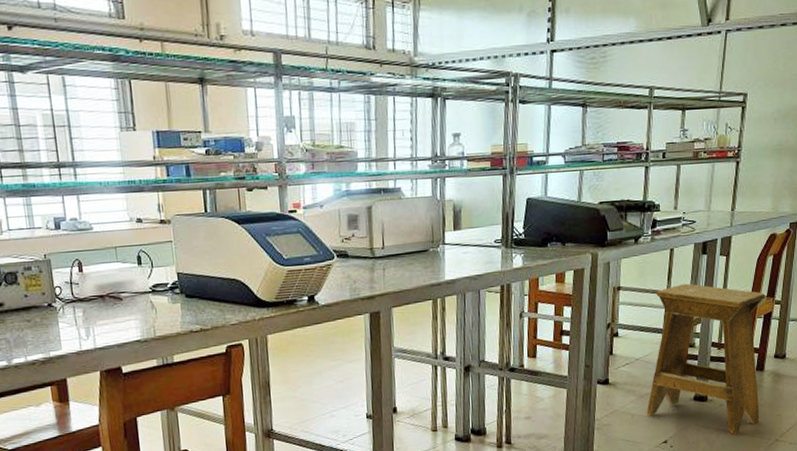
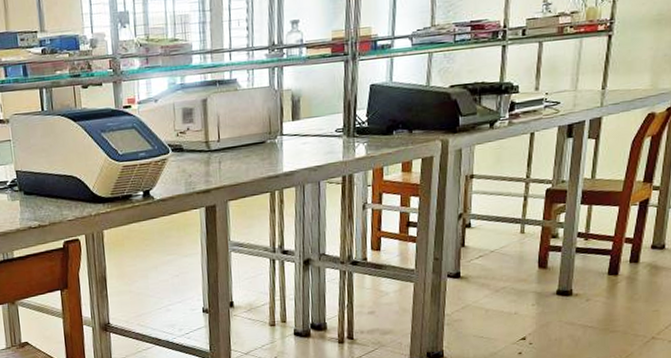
stool: present [646,283,766,436] -> none [502,169,642,333]

